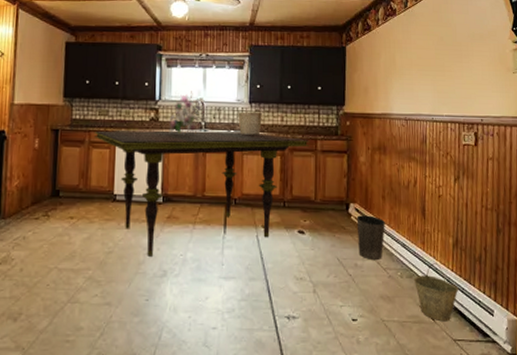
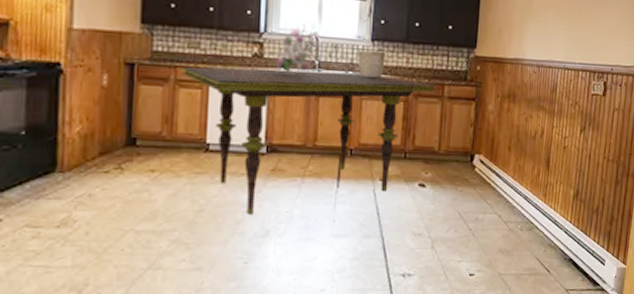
waste basket: present [356,215,385,259] -> none [480,167,509,213]
bucket: present [414,262,459,322] -> none [533,214,575,273]

